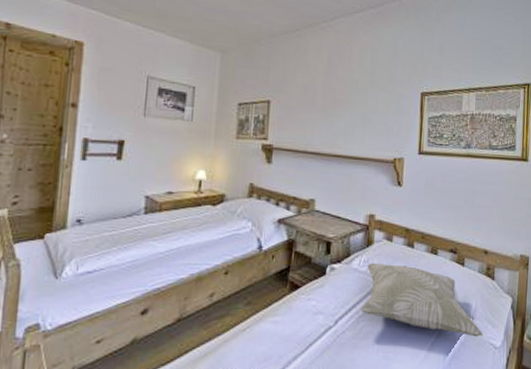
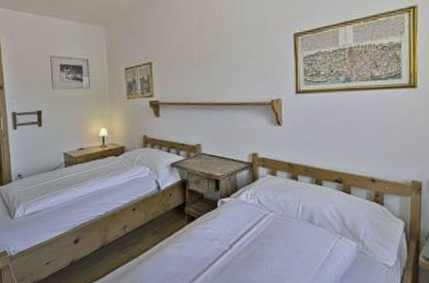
decorative pillow: present [360,262,484,337] -> none [252,195,375,258]

